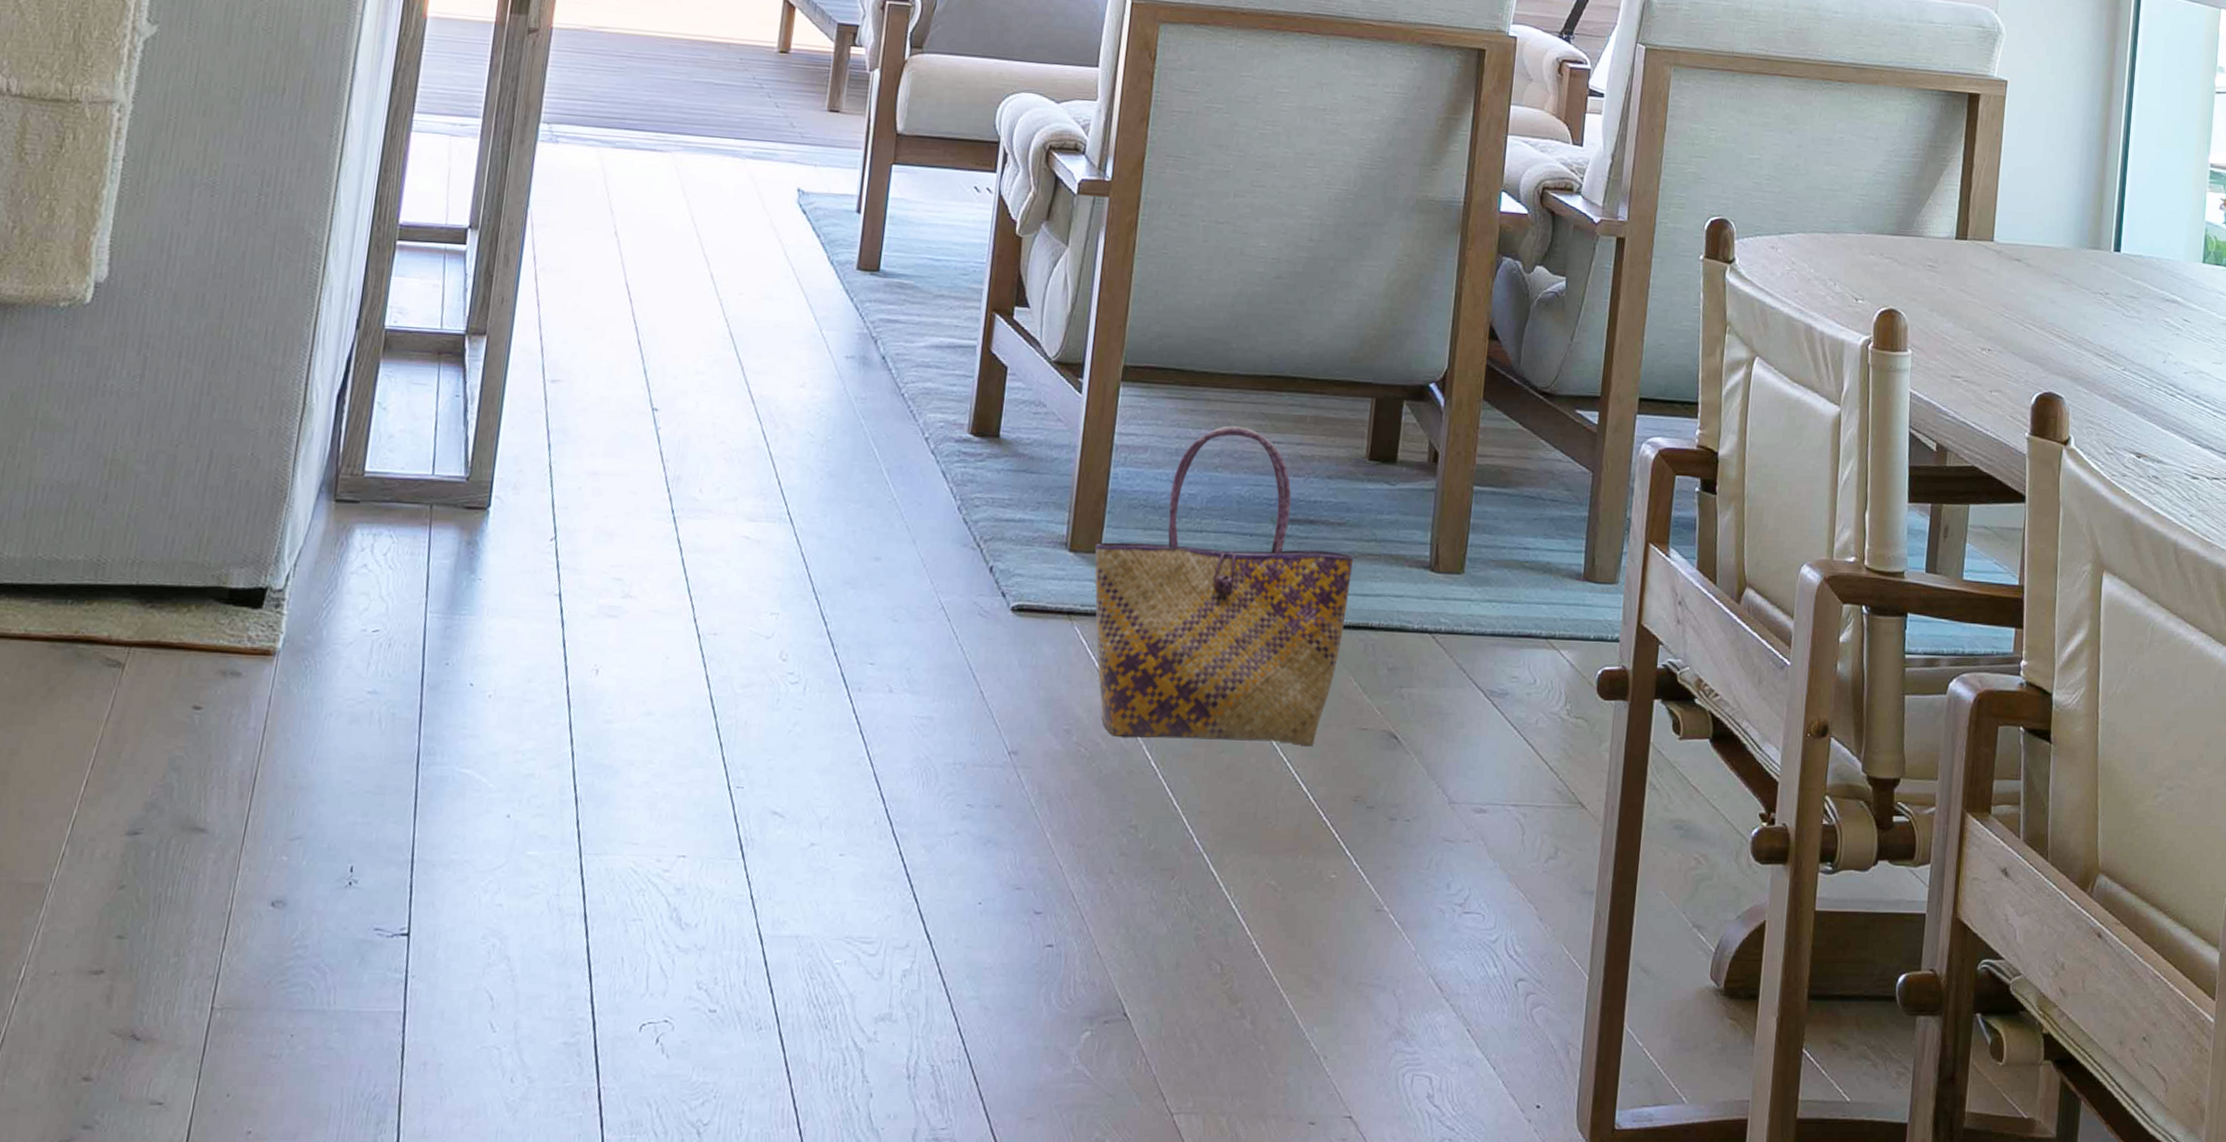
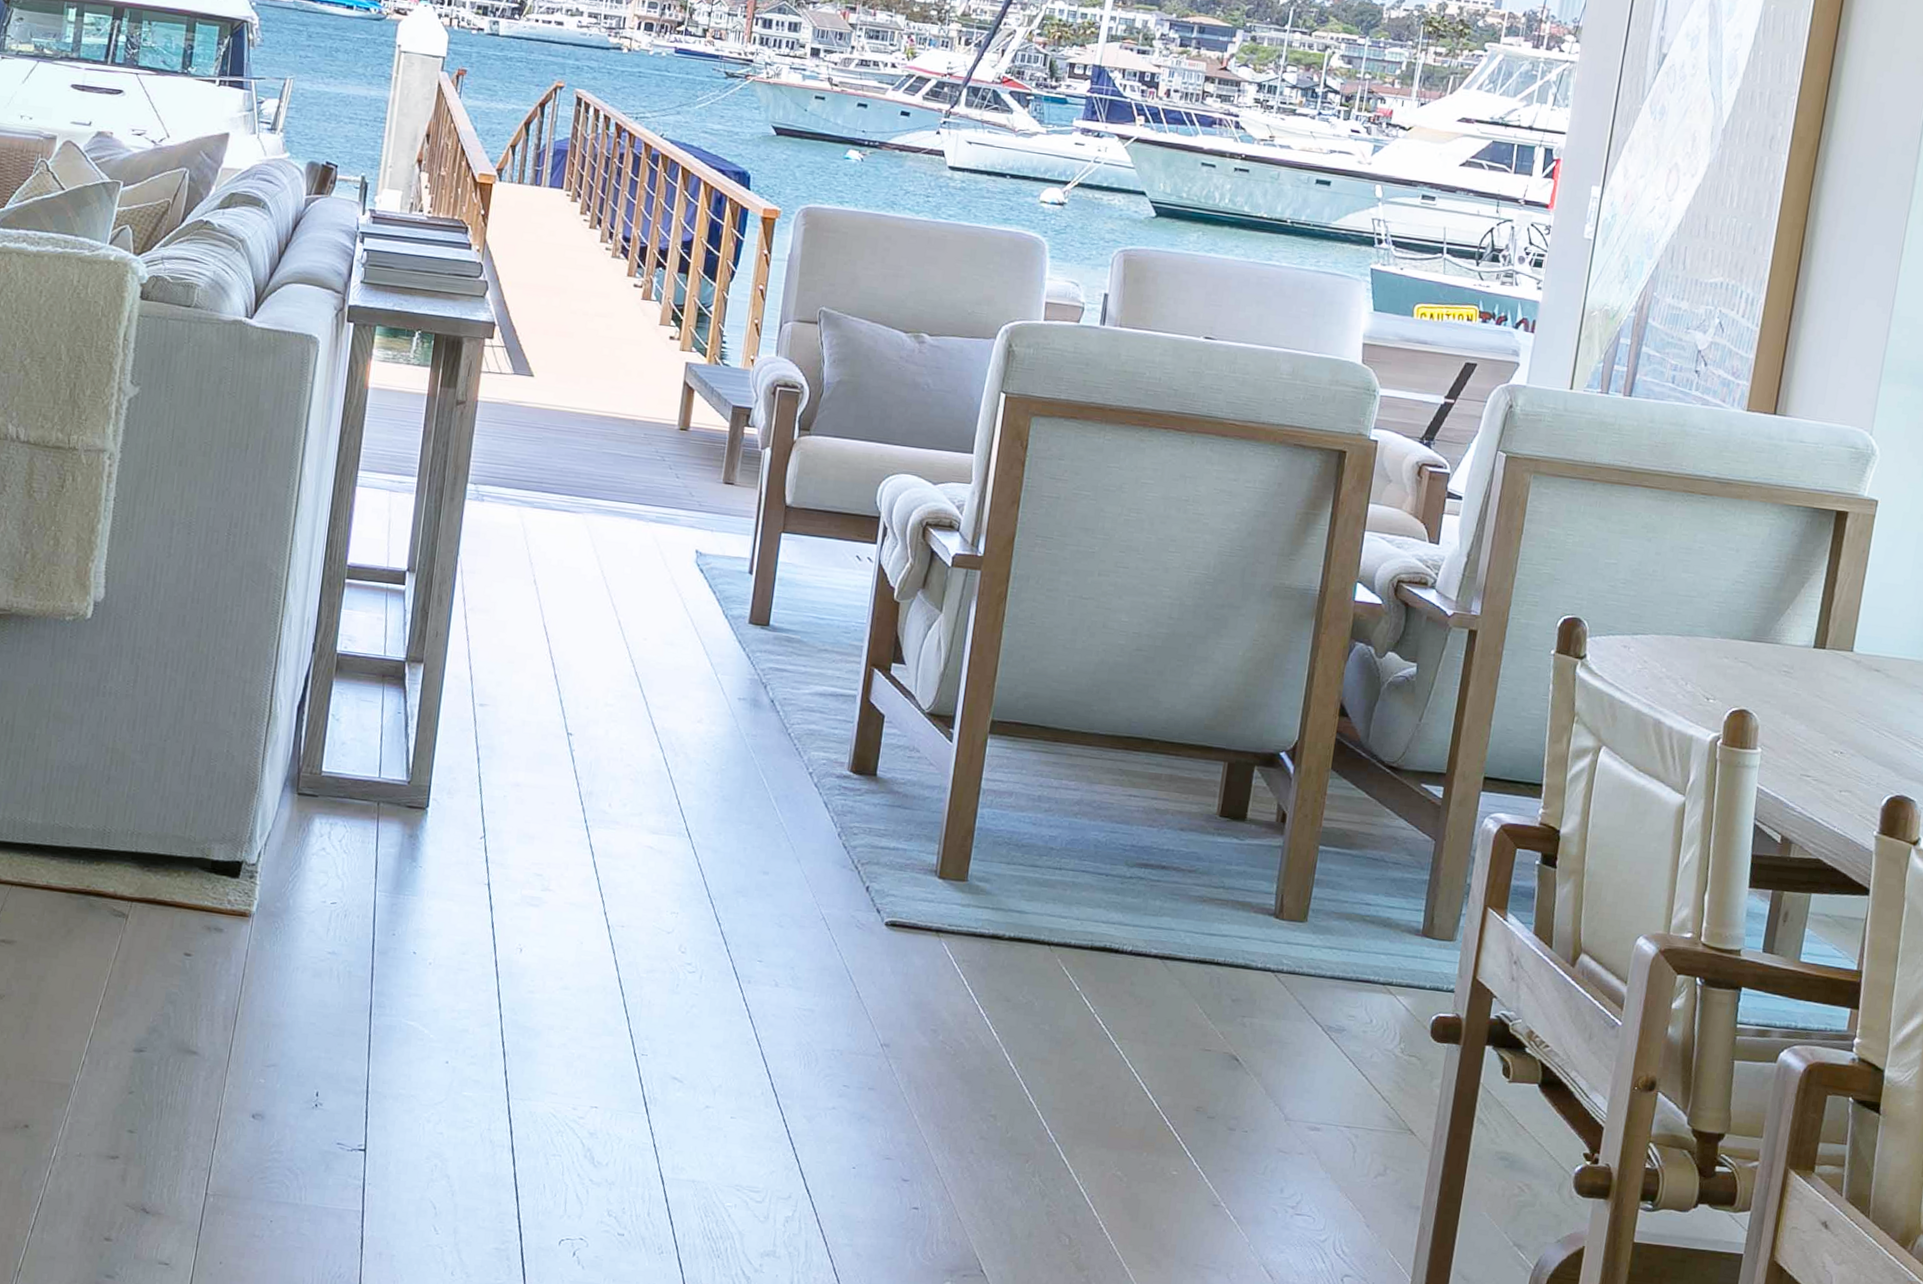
tote bag: present [1094,425,1354,747] -> none [961,778,1203,1061]

